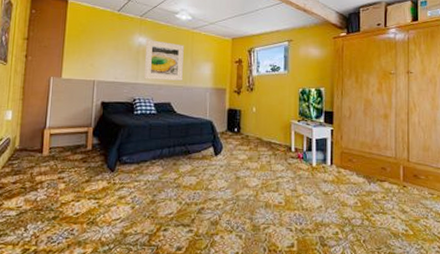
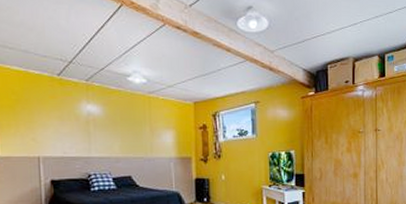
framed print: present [143,40,184,81] -> none [95,107,142,152]

